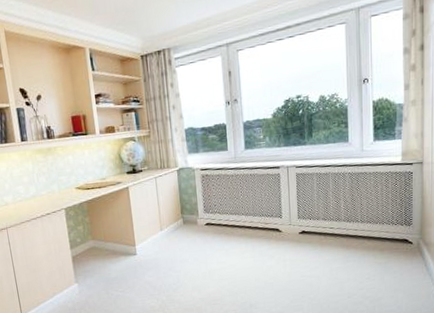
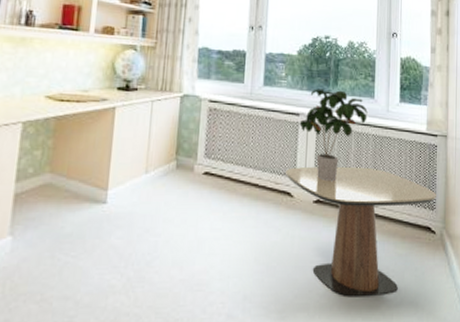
side table: none [273,200,413,298] -> present [286,166,436,297]
potted plant: none [280,140,343,217] -> present [299,89,368,182]

